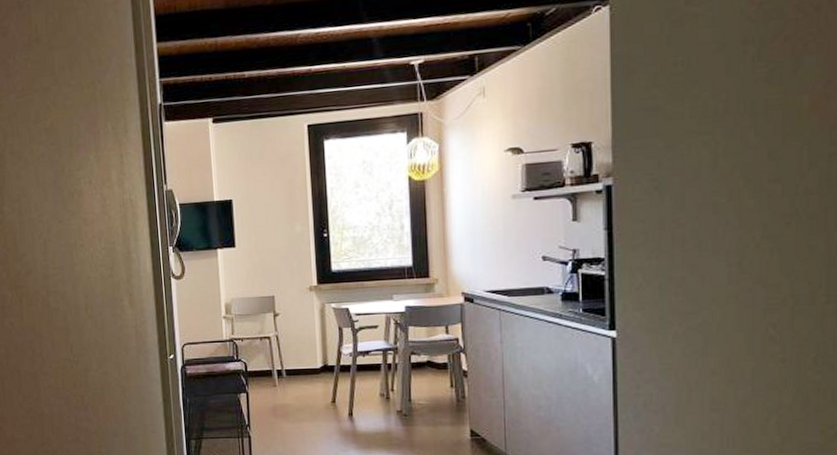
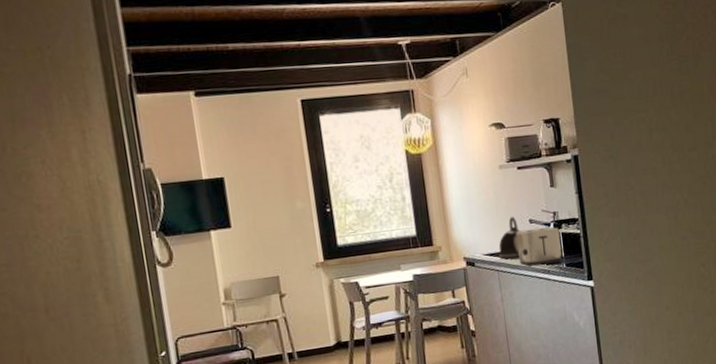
kettle: none [503,251,531,299] -> present [498,216,521,260]
toaster: none [525,265,579,310] -> present [516,226,562,268]

